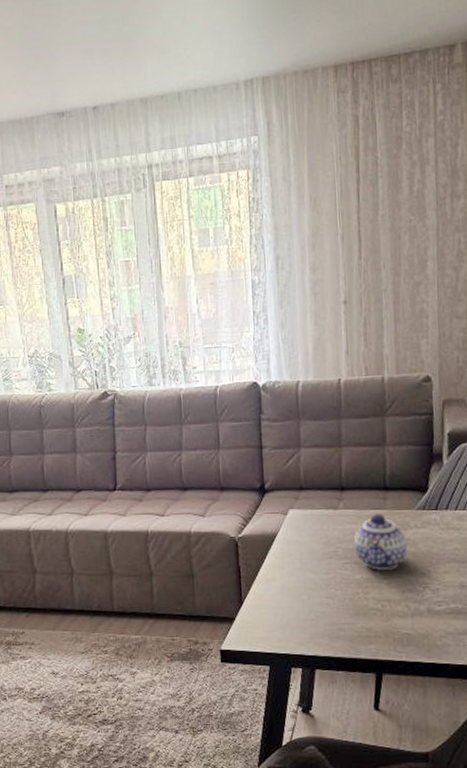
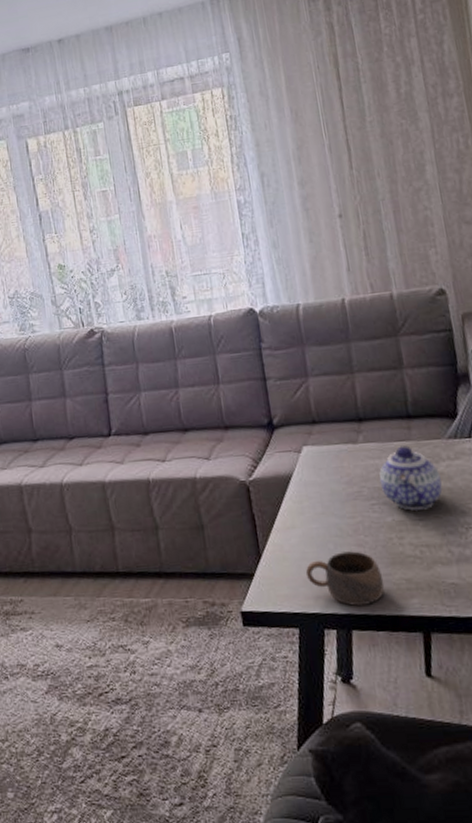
cup: none [281,602,348,649] -> present [306,551,385,606]

